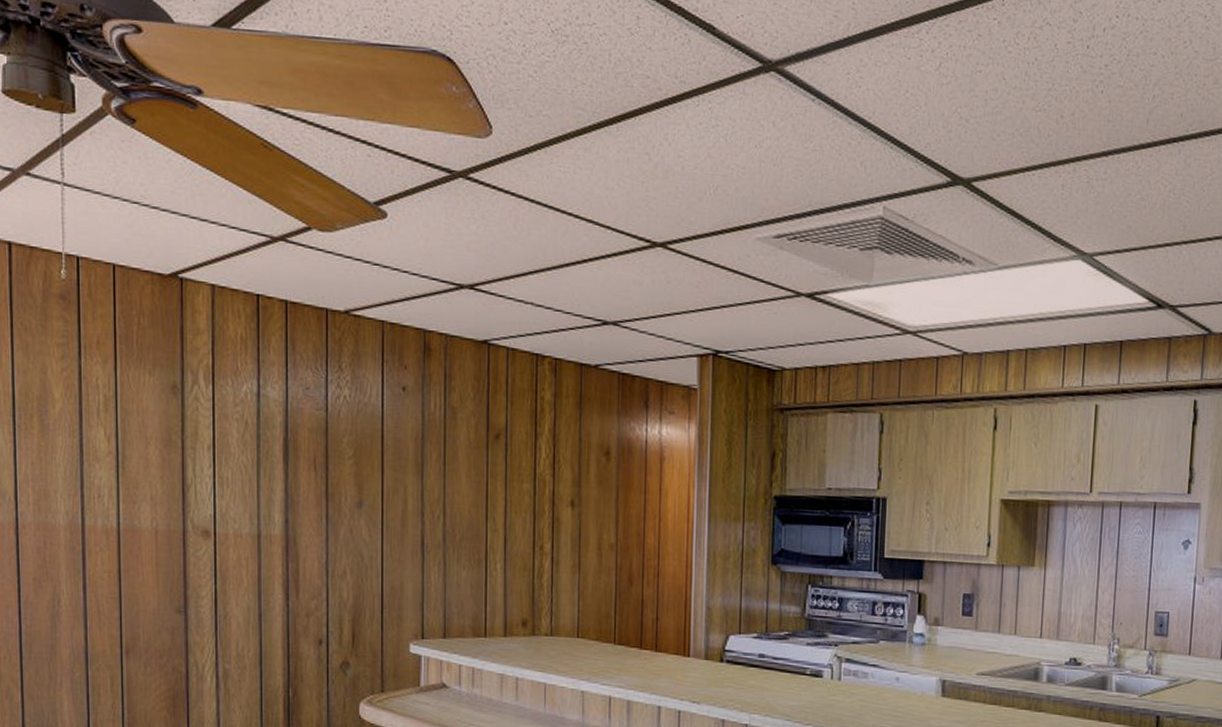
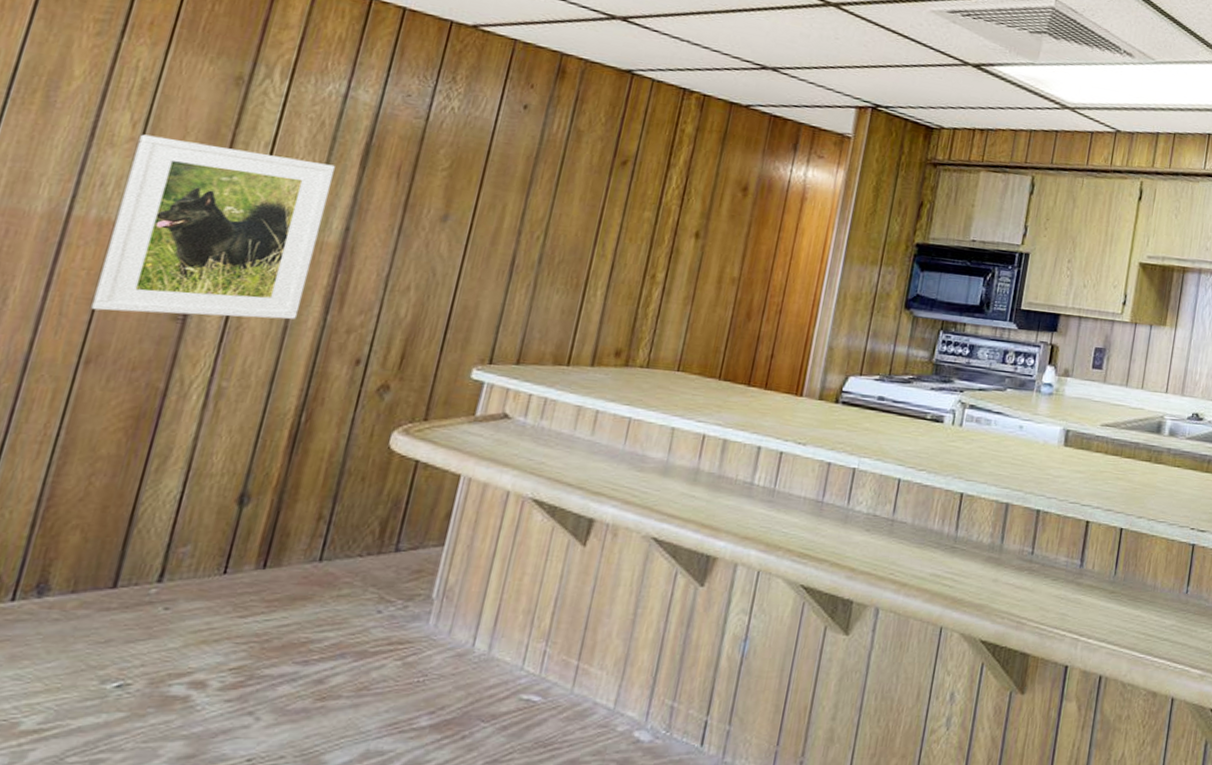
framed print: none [115,447,267,608] -> present [91,134,335,320]

